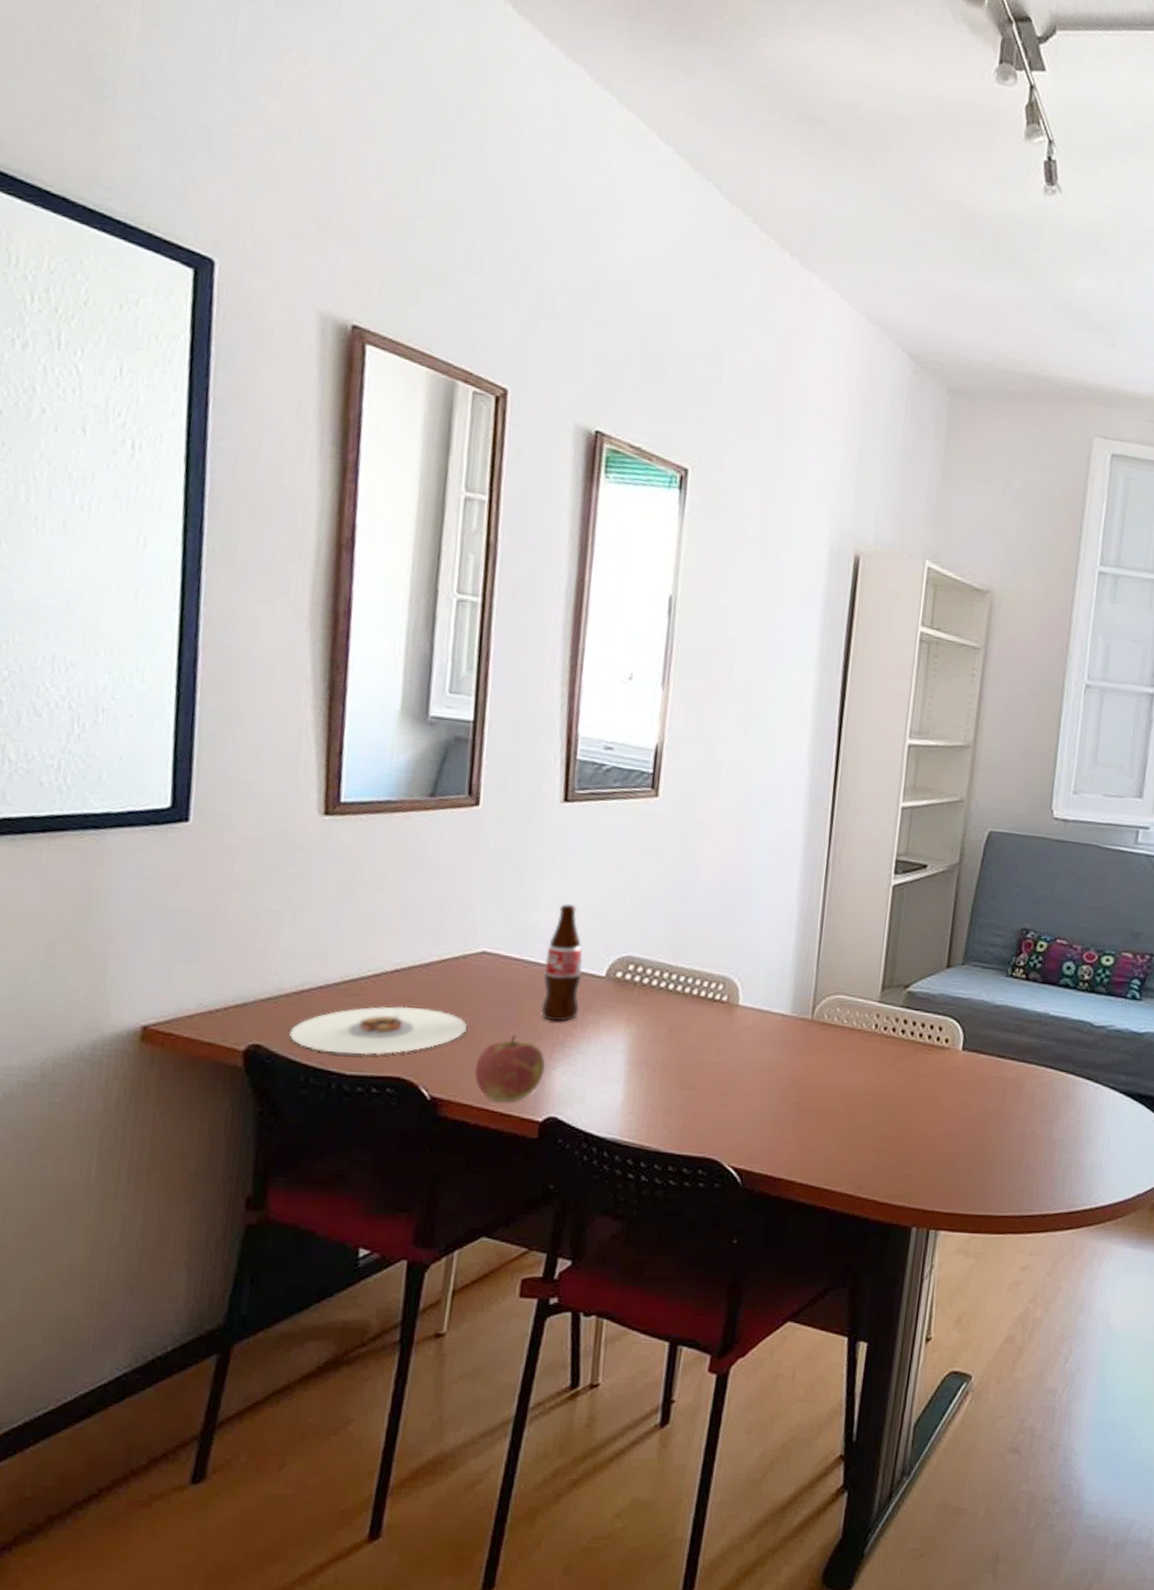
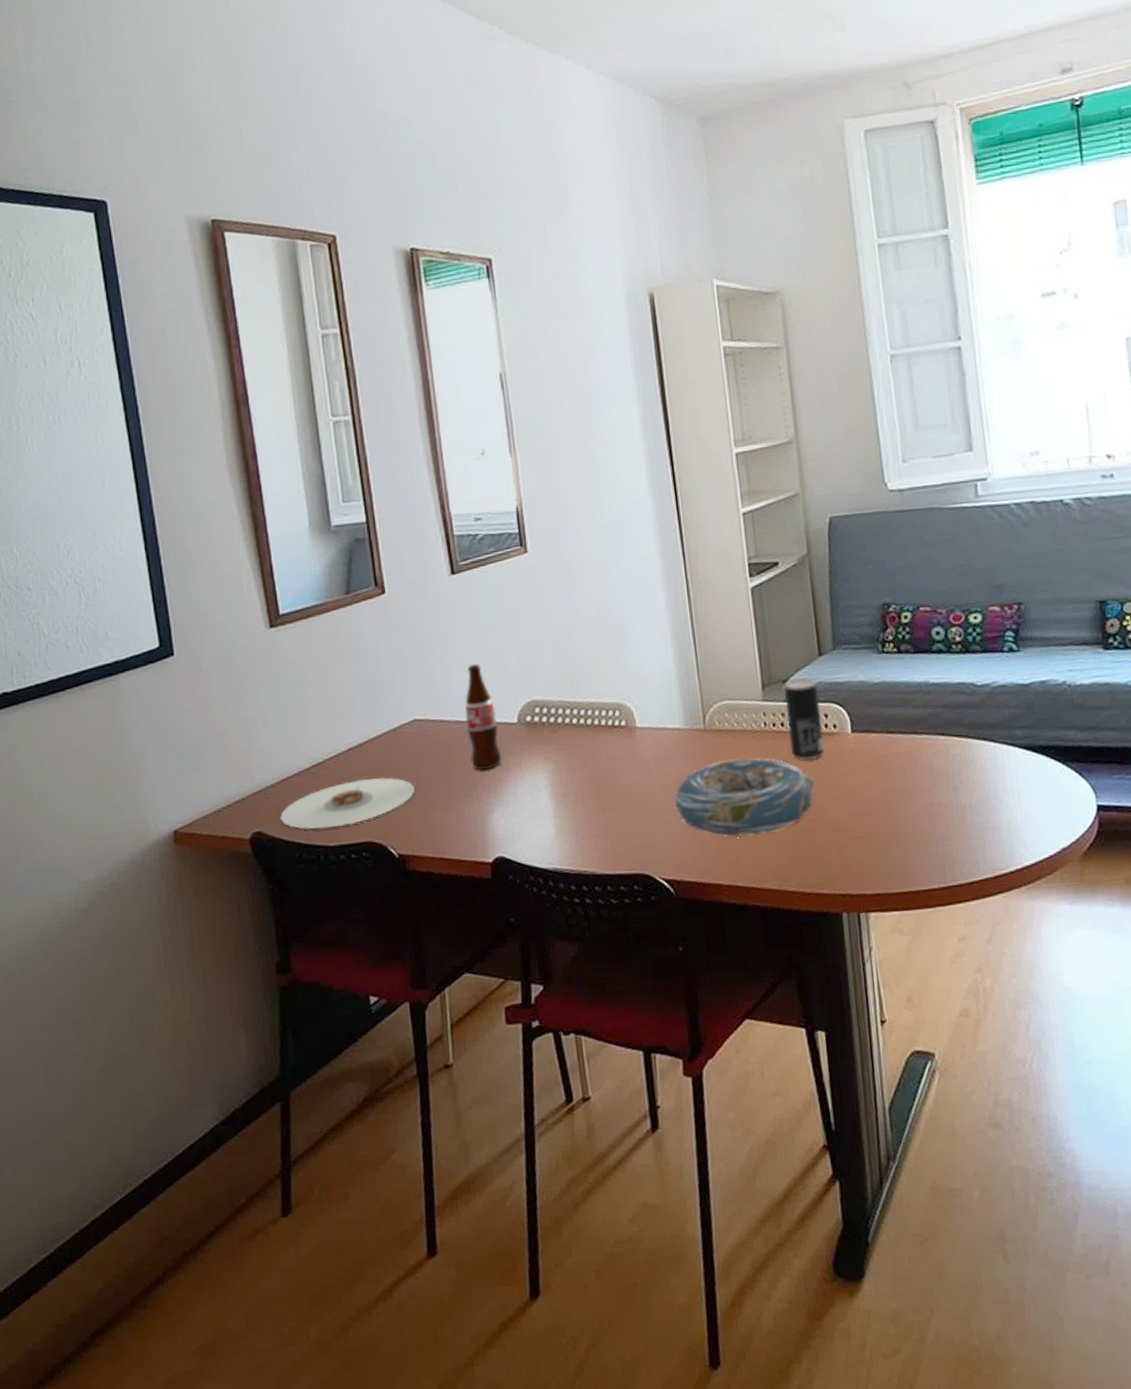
apple: present [474,1034,545,1102] -> none [428,787,485,850]
decorative bowl: none [761,1055,915,1137] -> present [673,758,815,838]
beverage can: none [896,986,938,1070] -> present [785,678,824,760]

